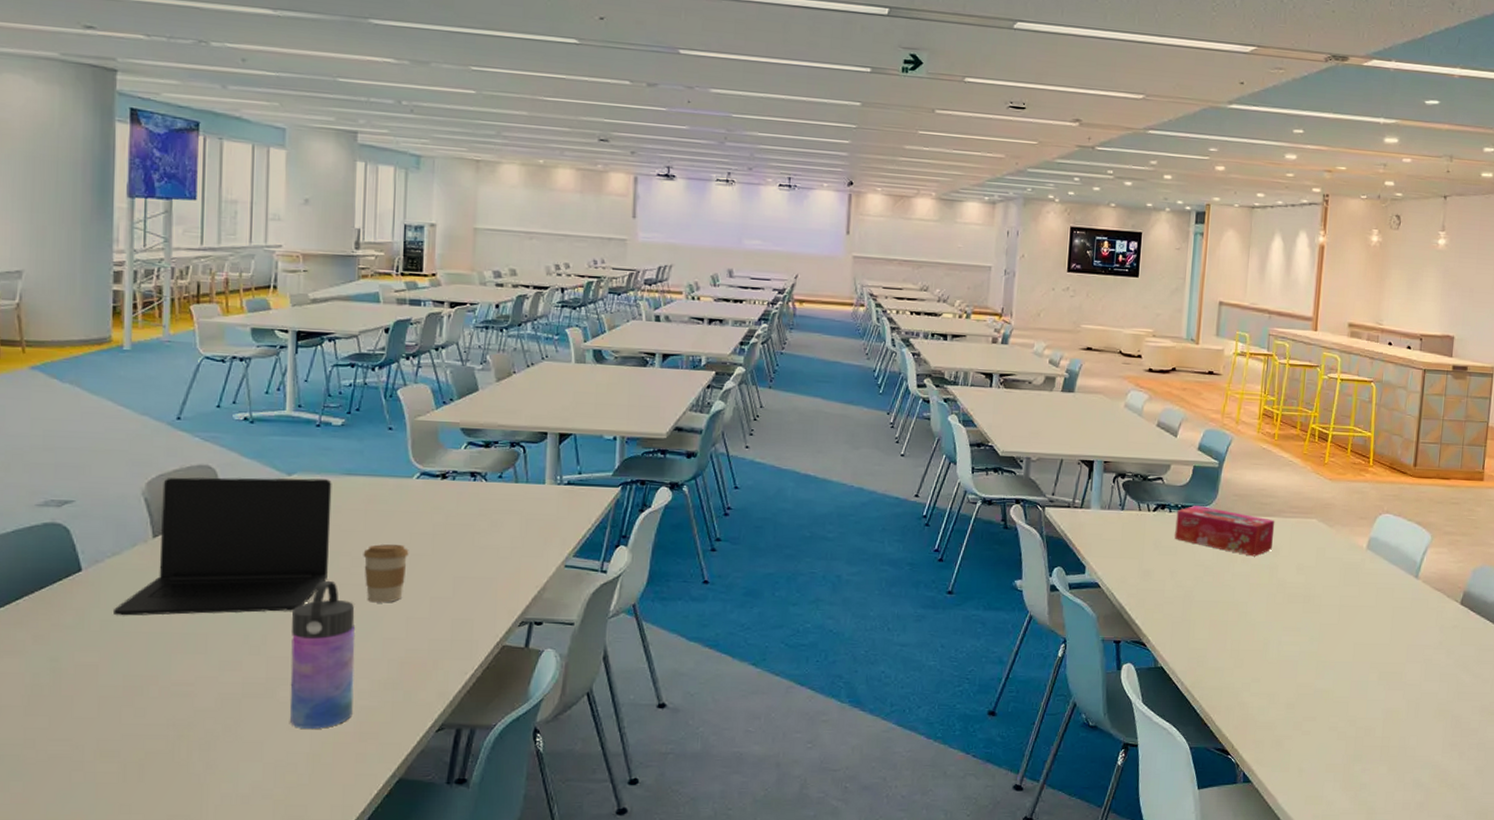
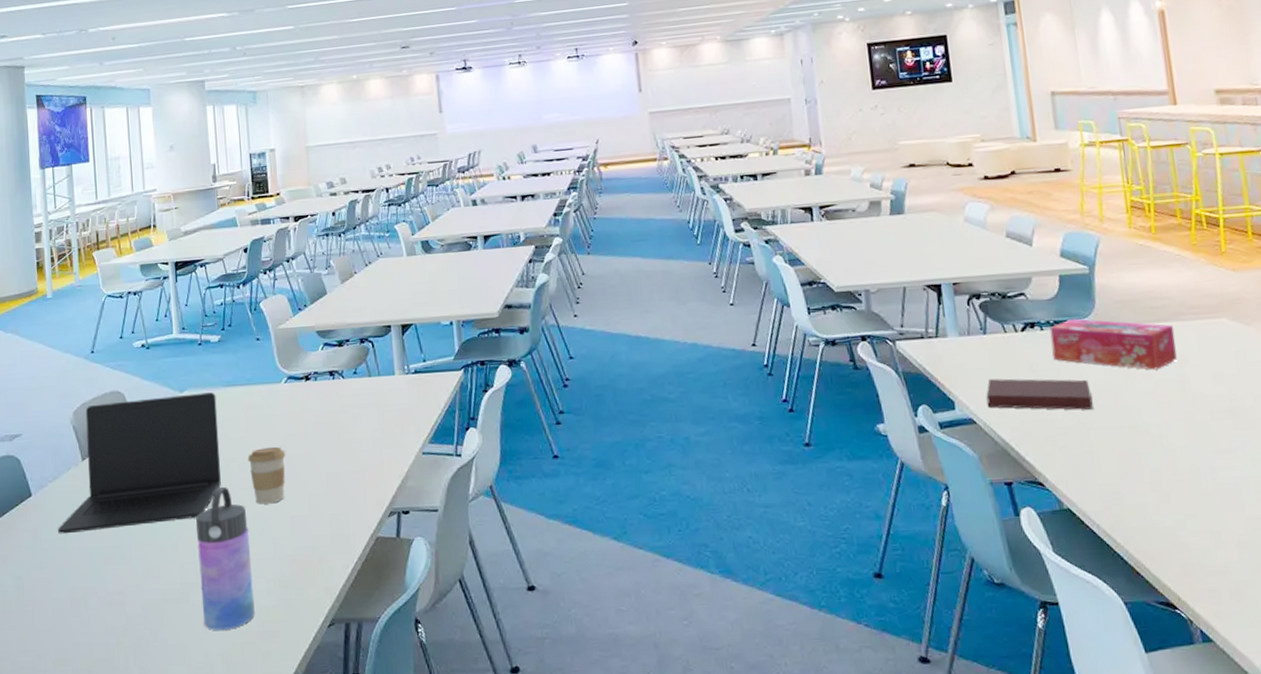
notebook: none [1112,550,1200,586] -> present [986,378,1093,411]

